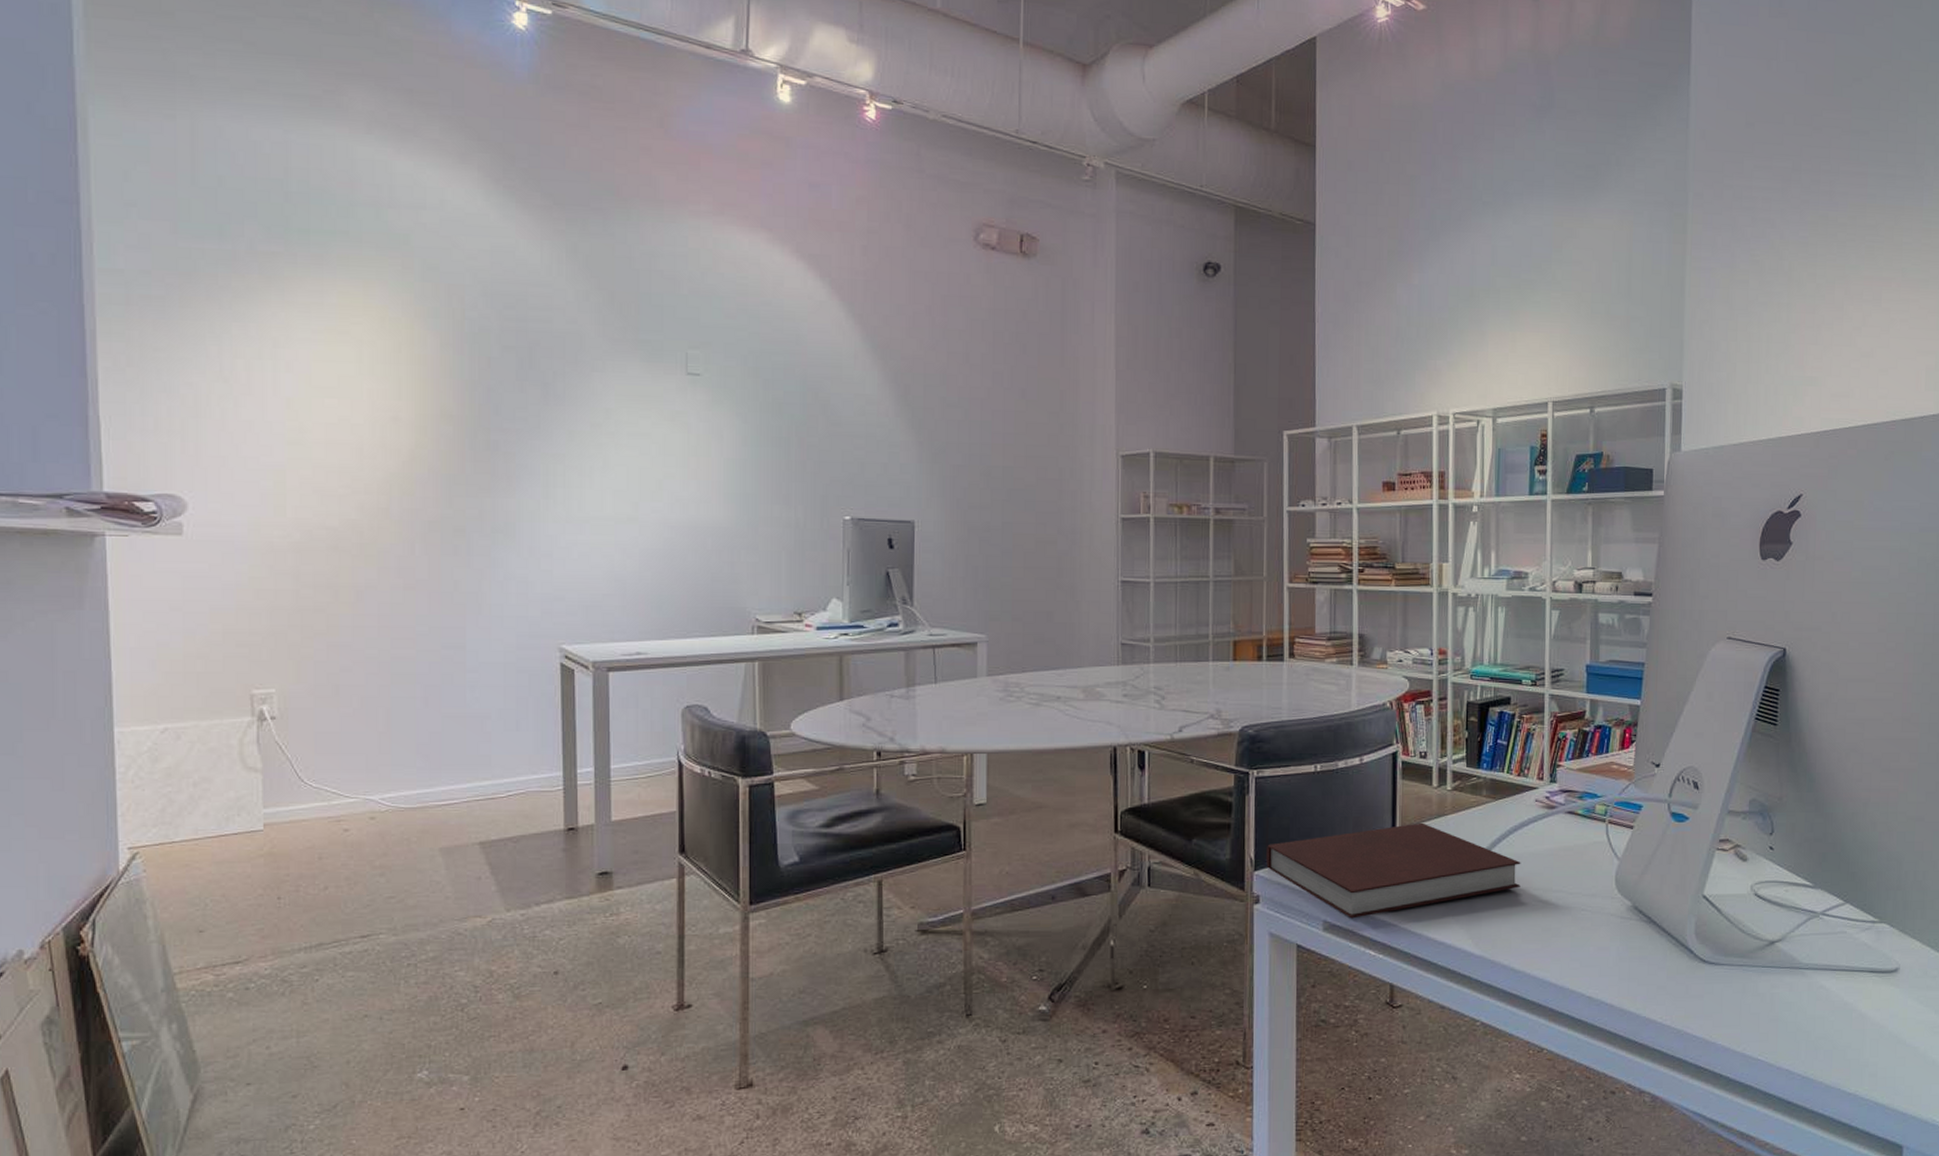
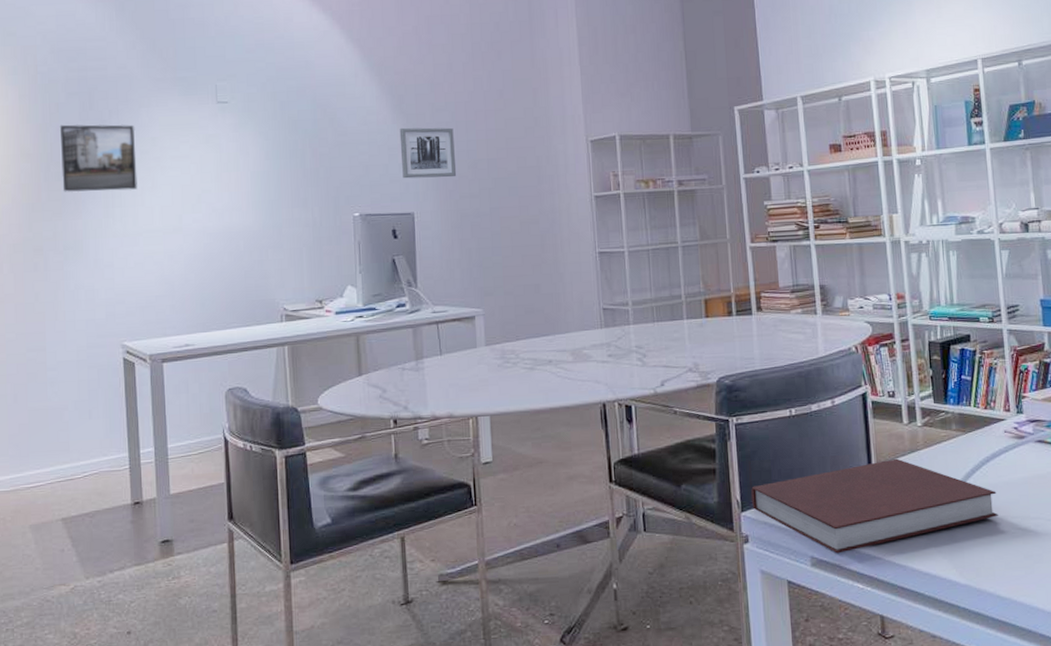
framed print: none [490,383,585,468] -> present [59,124,138,193]
wall art: none [903,422,967,484] -> present [399,127,457,179]

